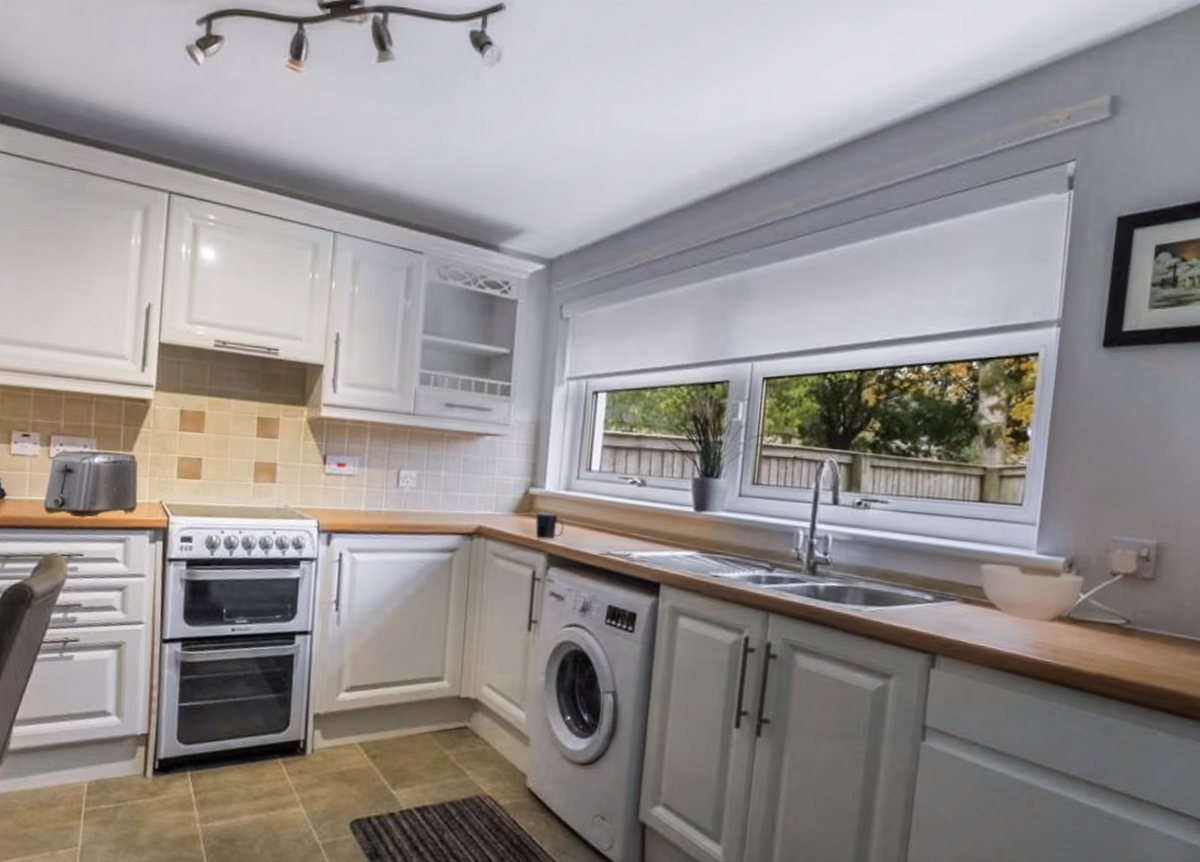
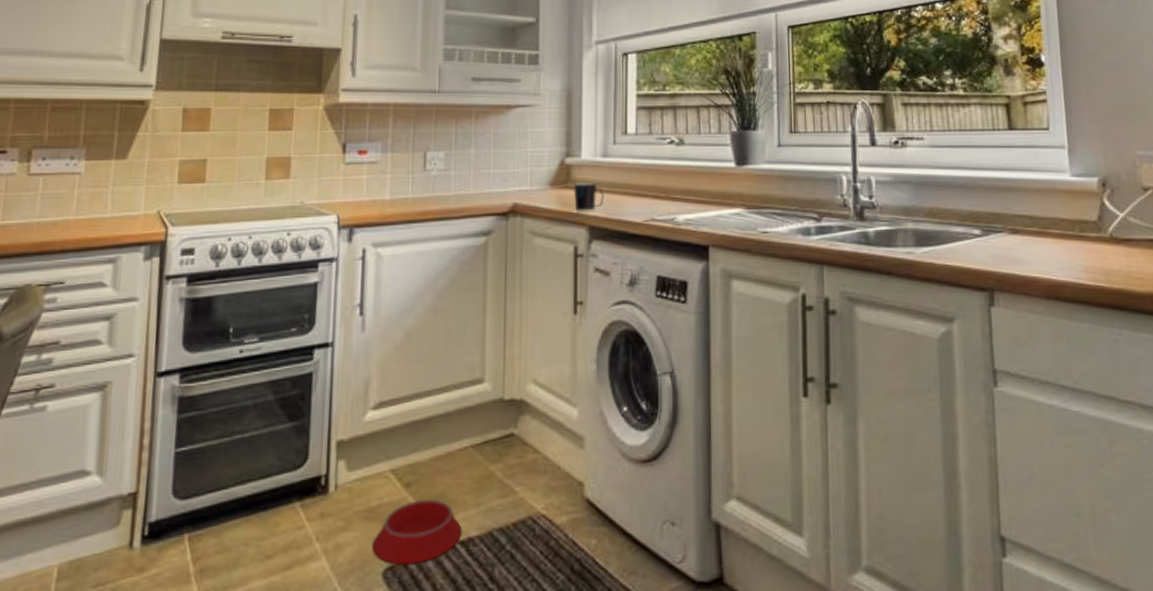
toaster: present [43,450,138,518] -> none [18,161,133,240]
pet bowl: none [341,770,419,821] -> present [371,499,462,565]
bowl: present [979,563,1085,622] -> none [1019,190,1120,244]

